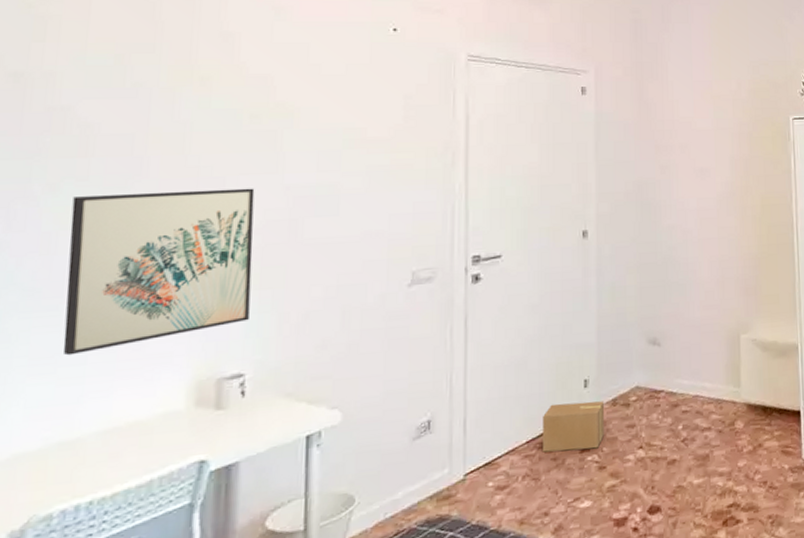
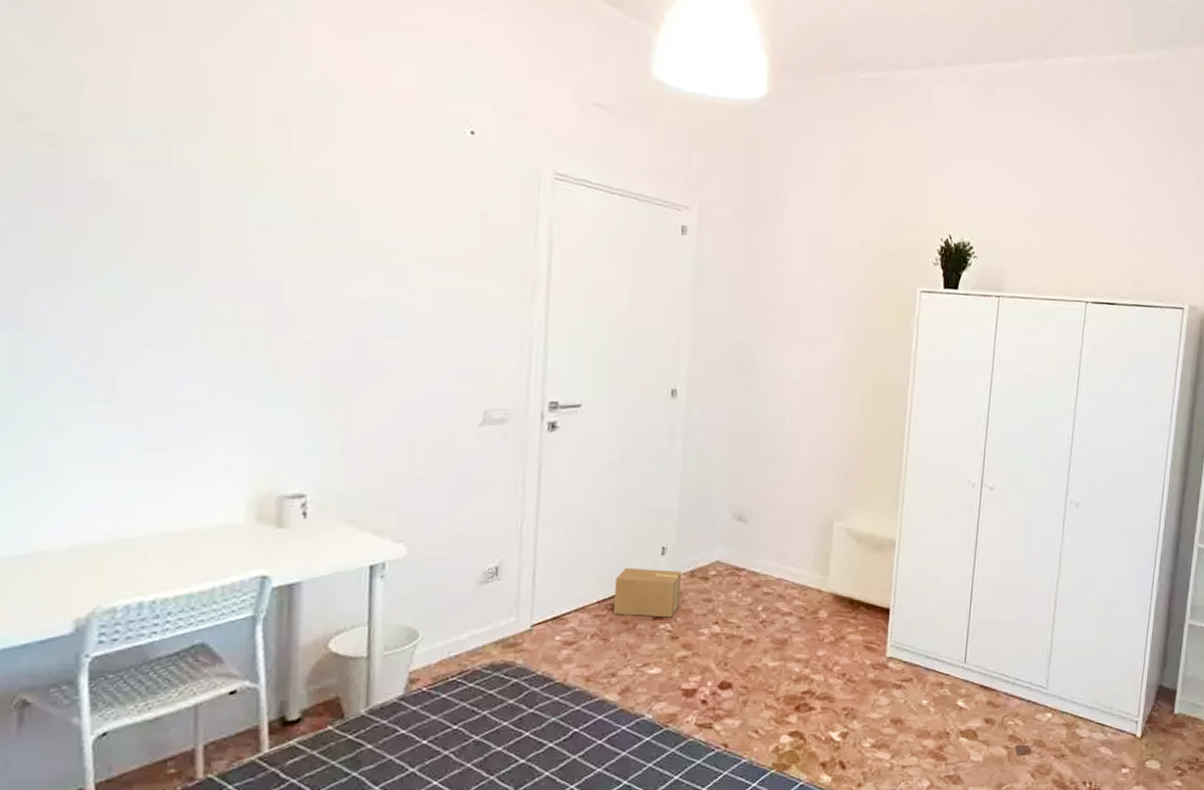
wall art: present [62,188,255,356] -> none [118,284,315,453]

